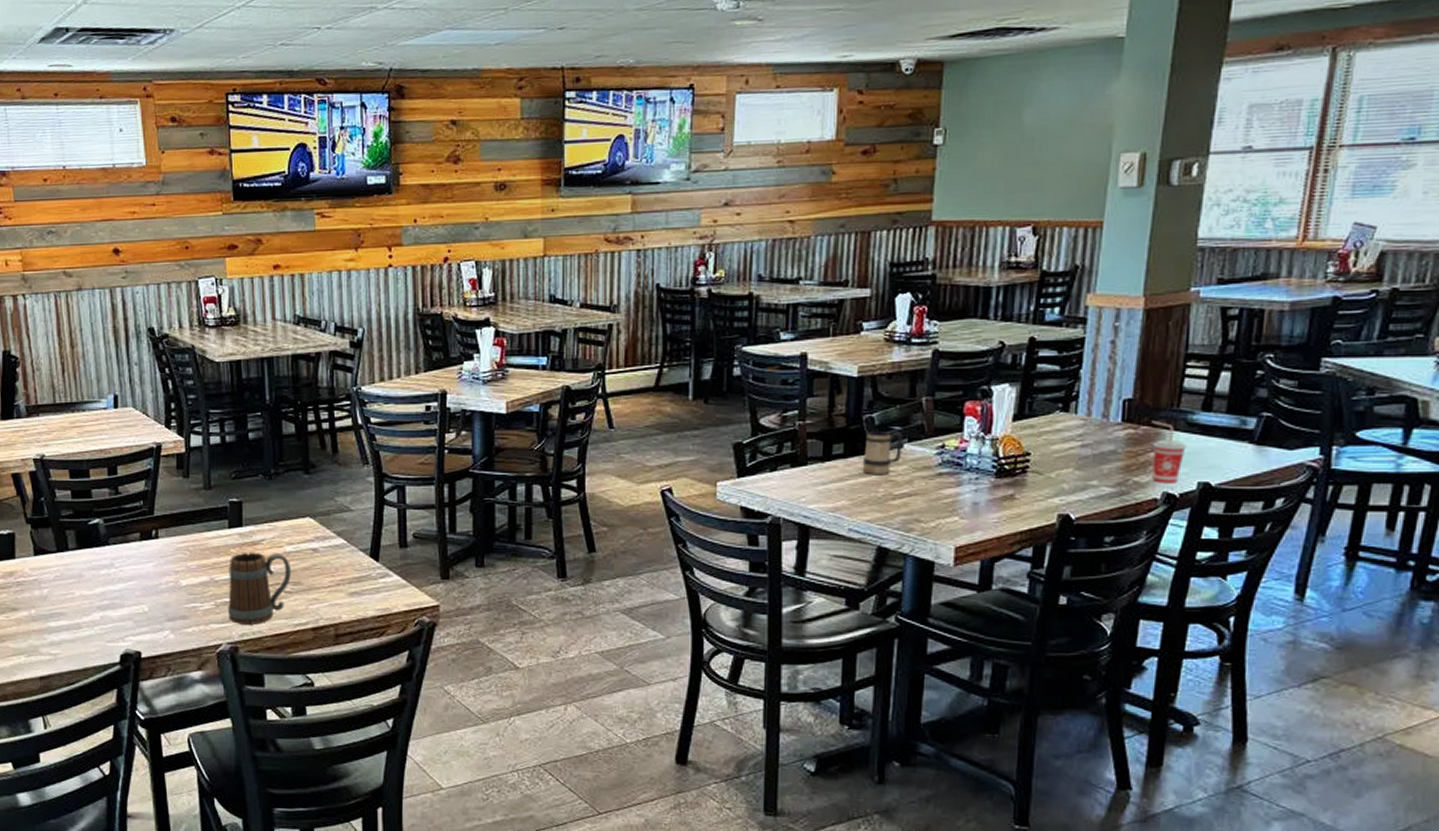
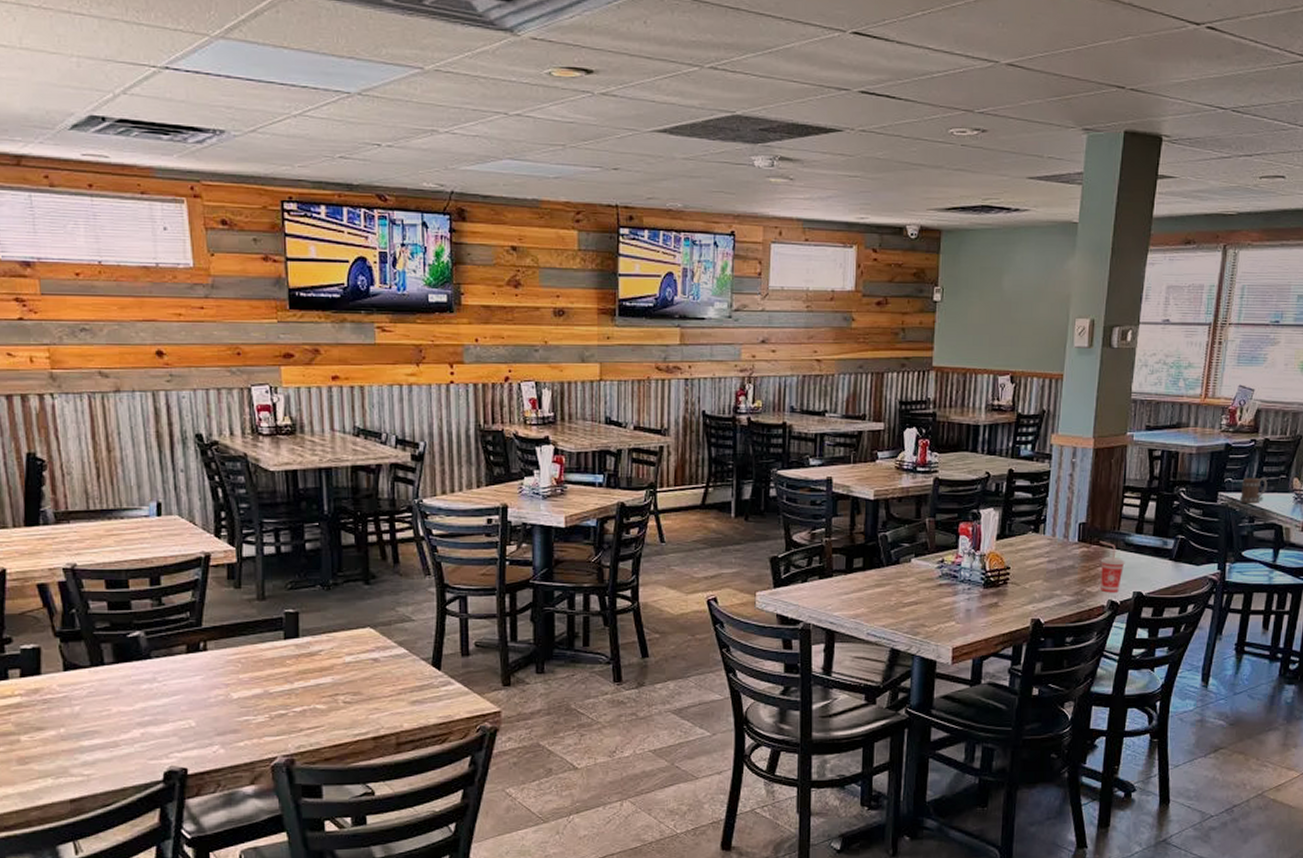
beer mug: present [228,551,291,625] -> none [283,663,350,736]
beer mug: present [862,431,903,476] -> none [878,548,911,586]
beer mug: none [1354,337,1396,372] -> present [1240,477,1268,504]

